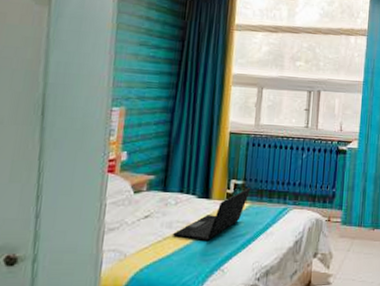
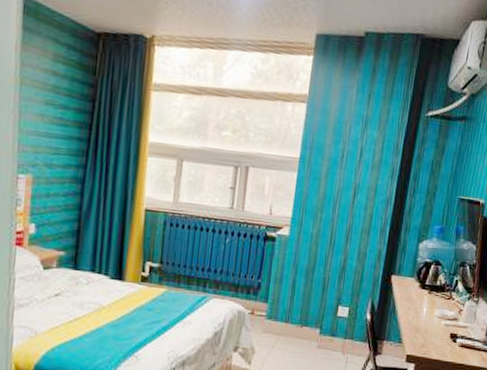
laptop: present [173,188,251,240] -> none [85,271,168,325]

